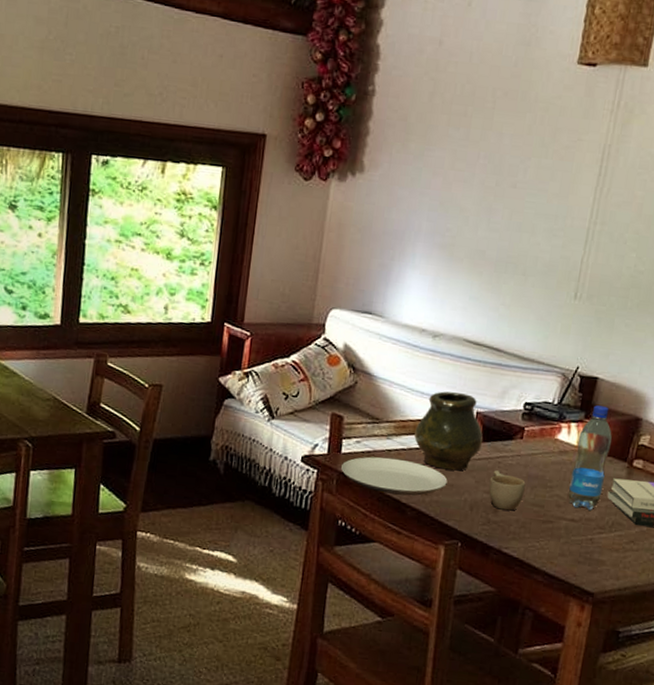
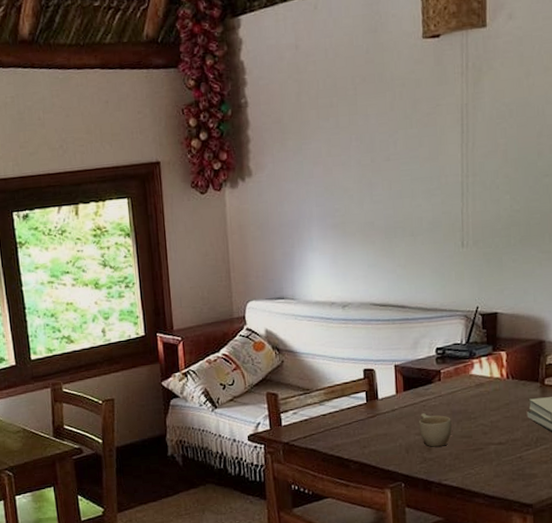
plate: present [340,457,448,496] -> none [284,420,381,454]
vase: present [414,391,484,471] -> none [343,351,406,422]
bottle: present [567,405,612,510] -> none [490,337,522,433]

